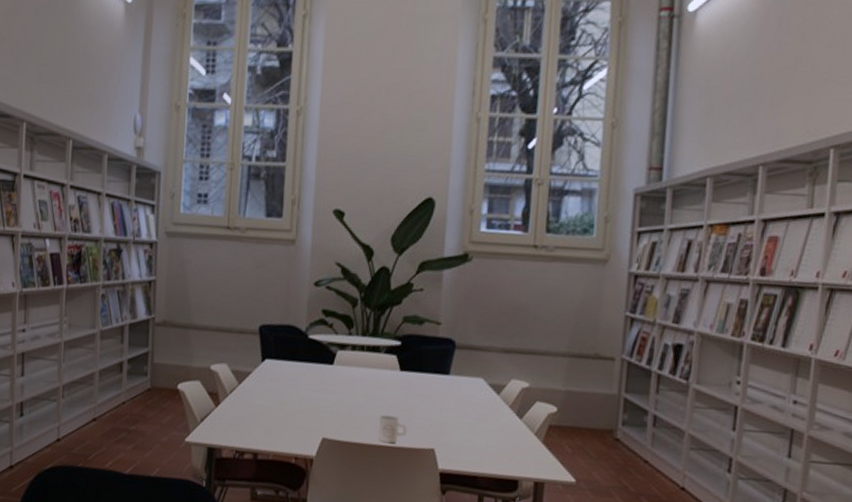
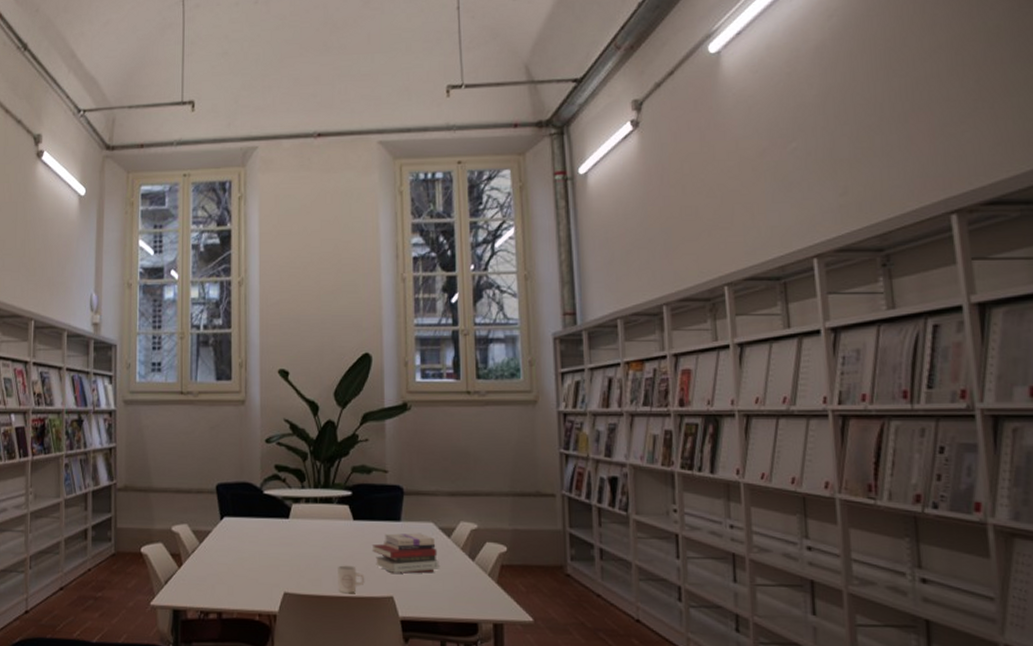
books: none [417,386,485,429] -> present [373,532,439,574]

